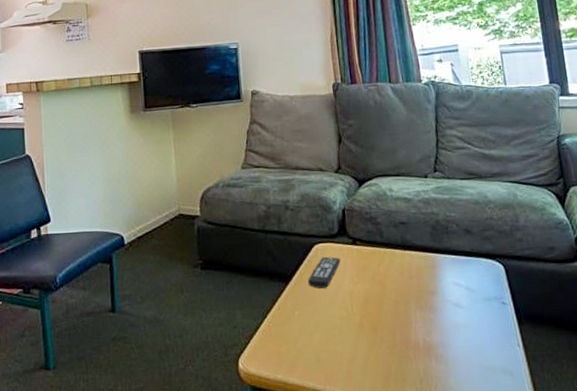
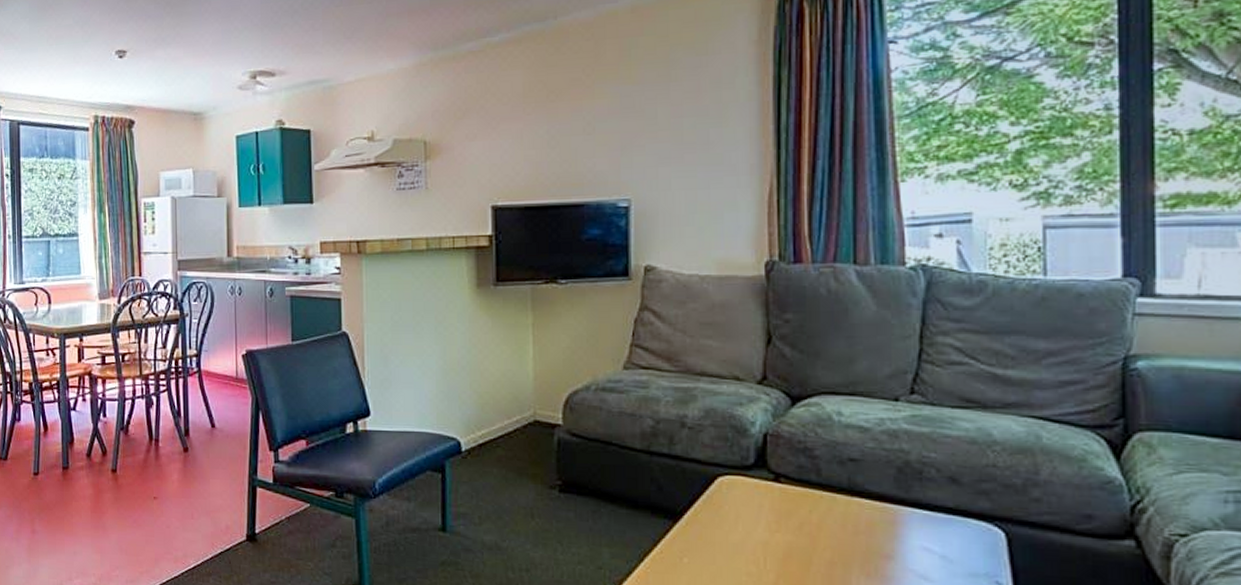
remote control: present [308,257,341,288] -> none [705,494,755,533]

